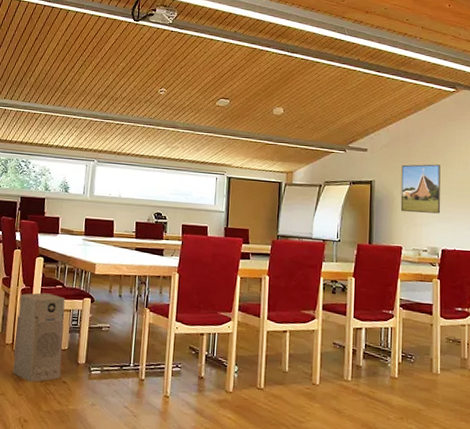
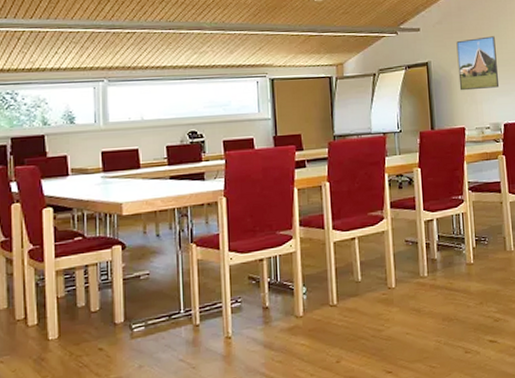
air purifier: present [13,292,65,382] -> none [27,248,95,359]

